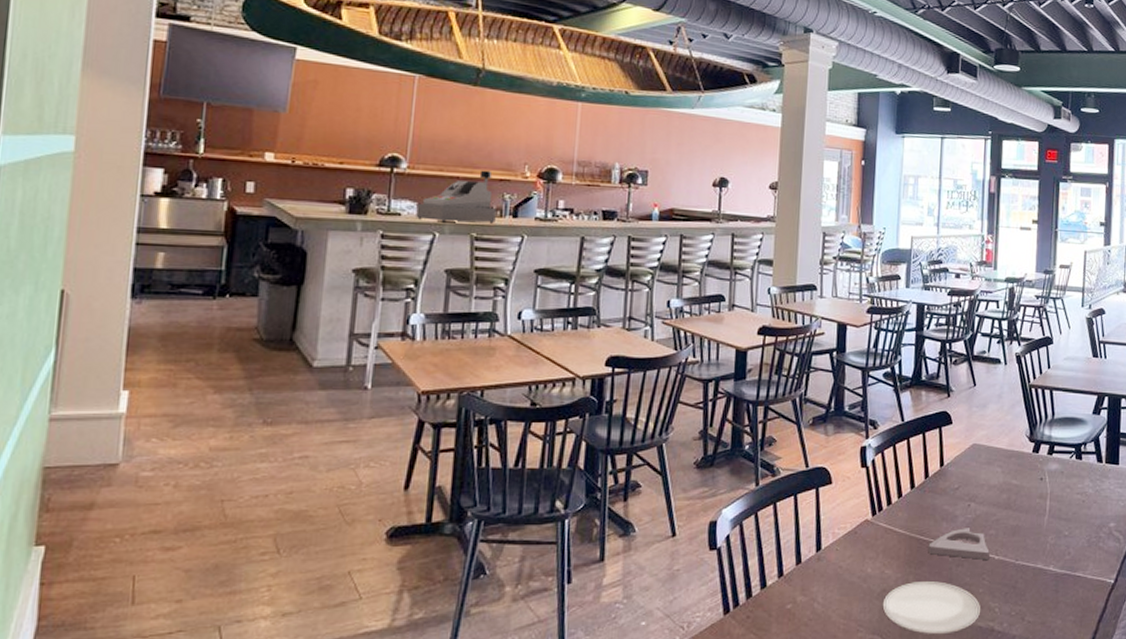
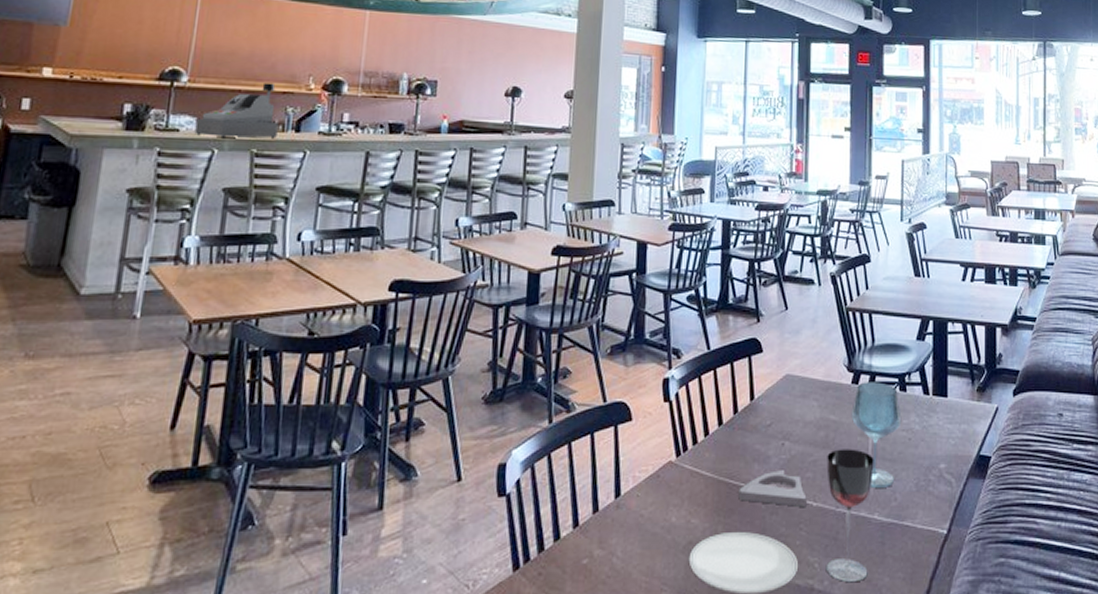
wineglass: none [1005,509,1051,625] -> present [825,449,874,583]
wine glass: none [1031,451,1077,543] -> present [851,382,902,488]

